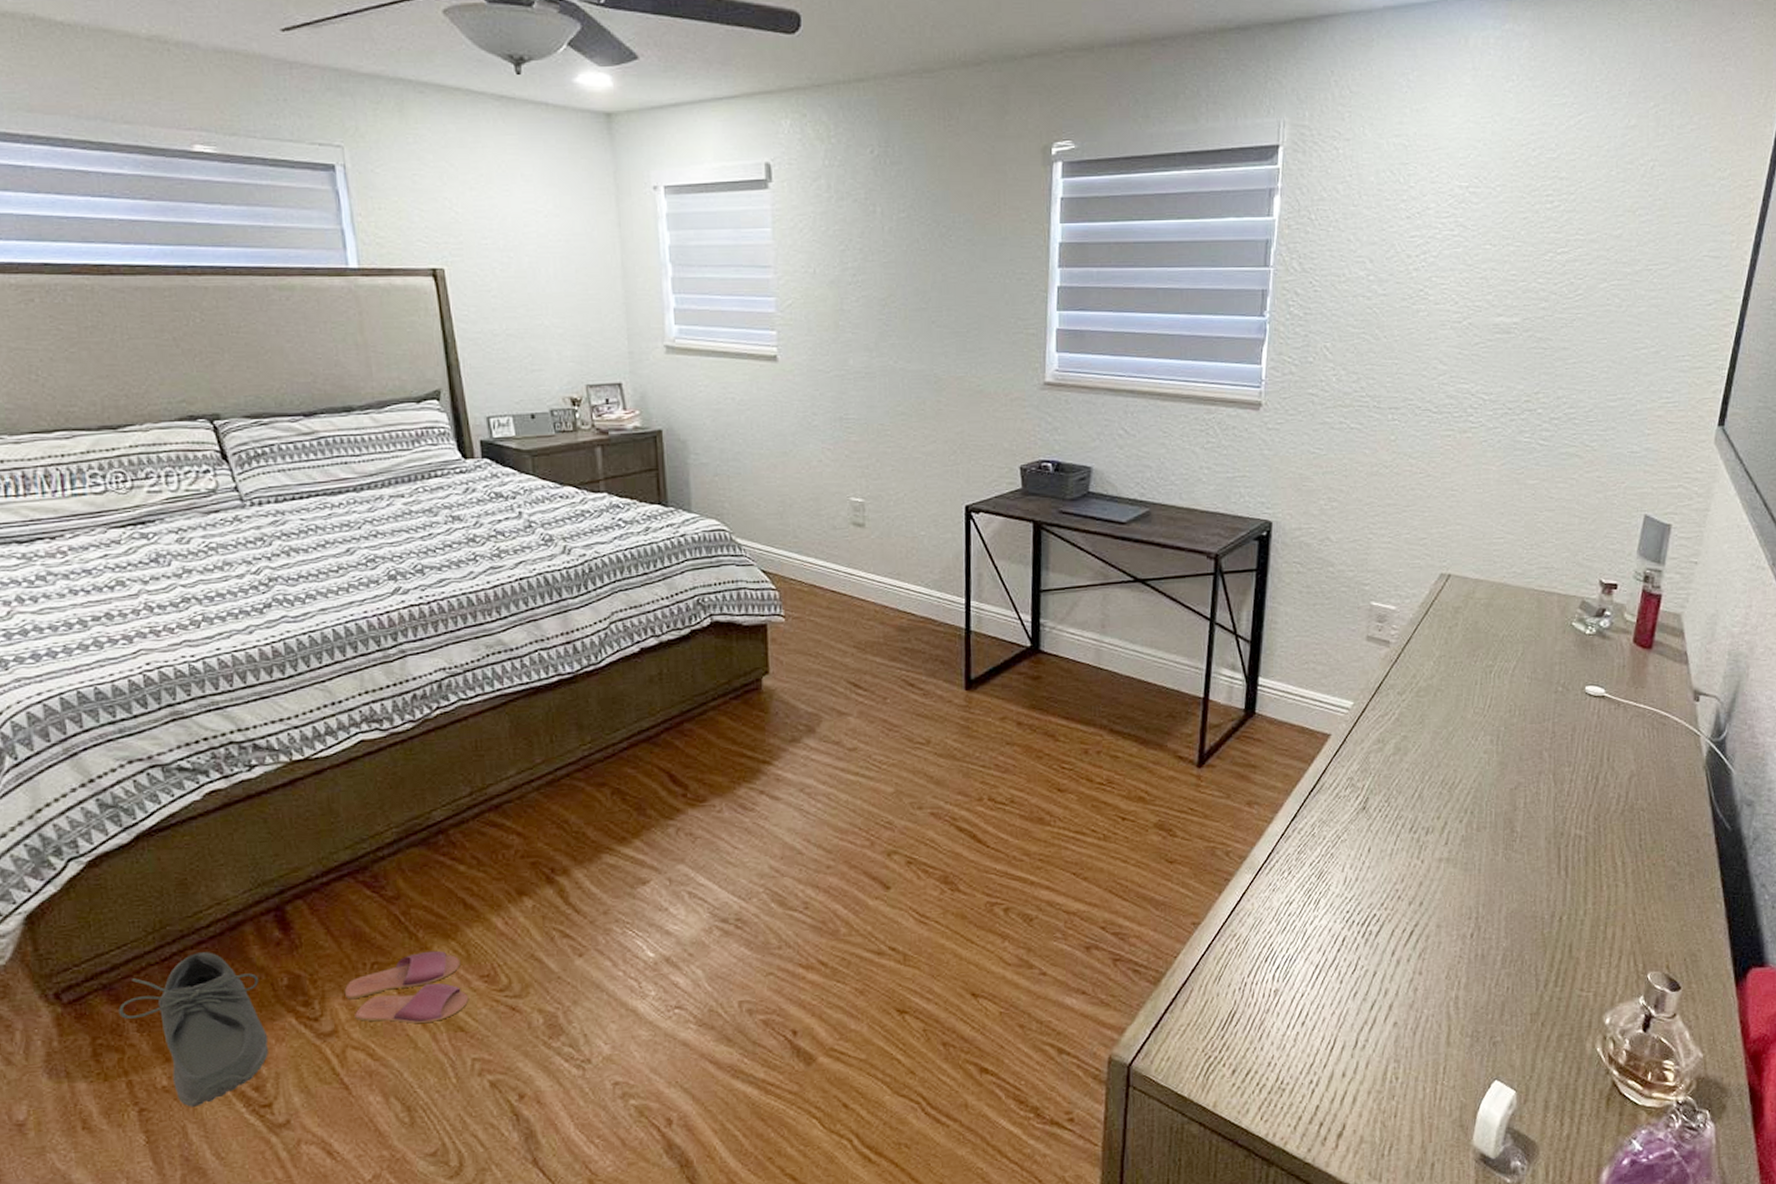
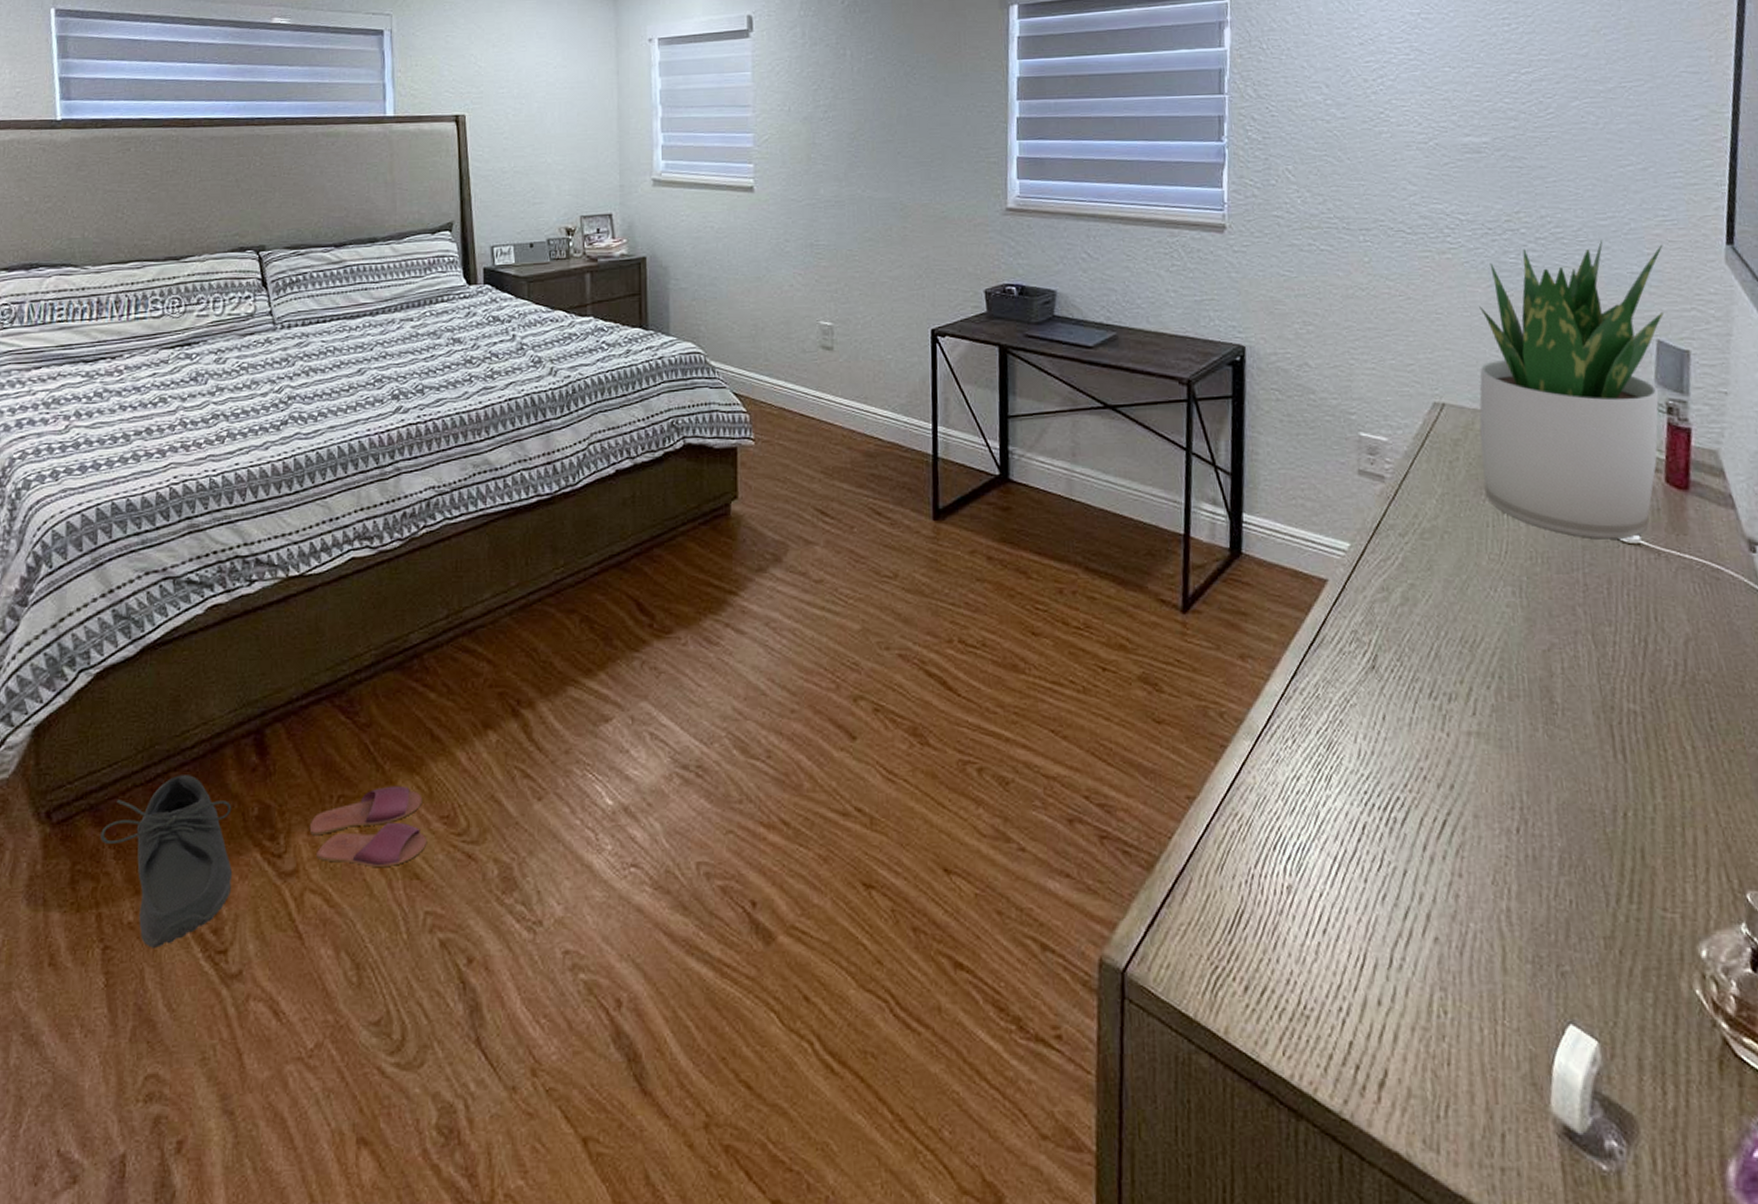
planter: none [1477,420,1663,693] -> present [1479,239,1664,540]

